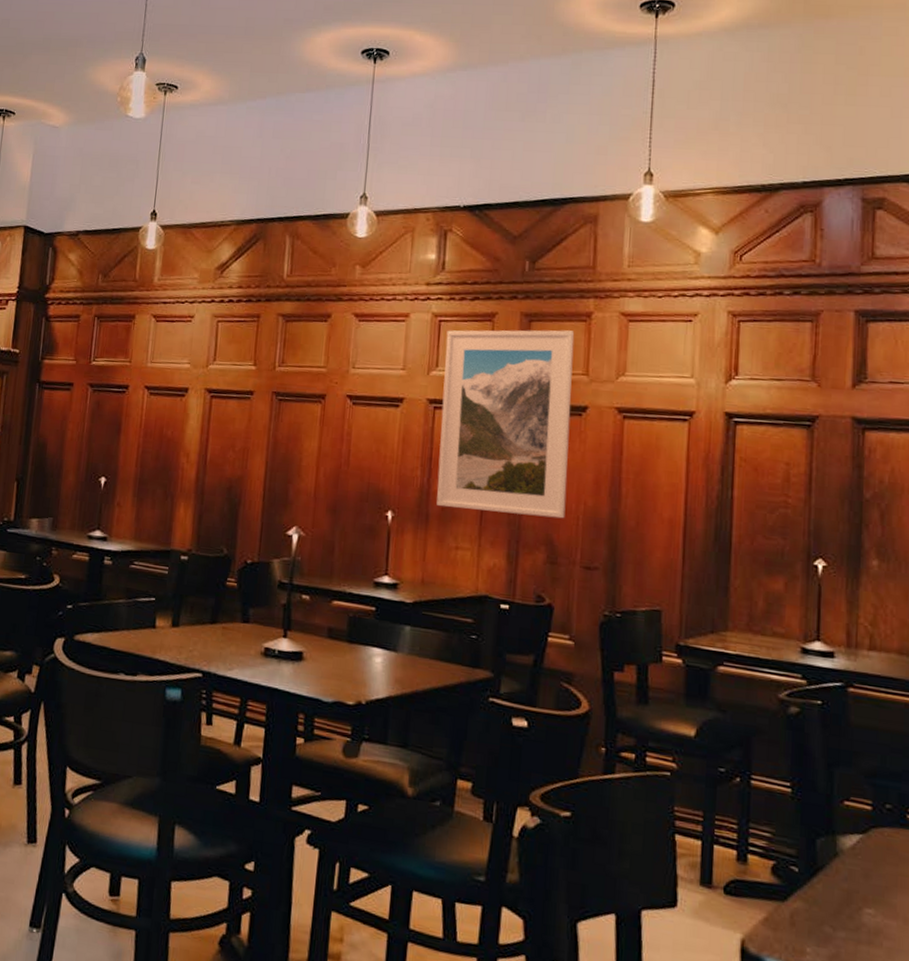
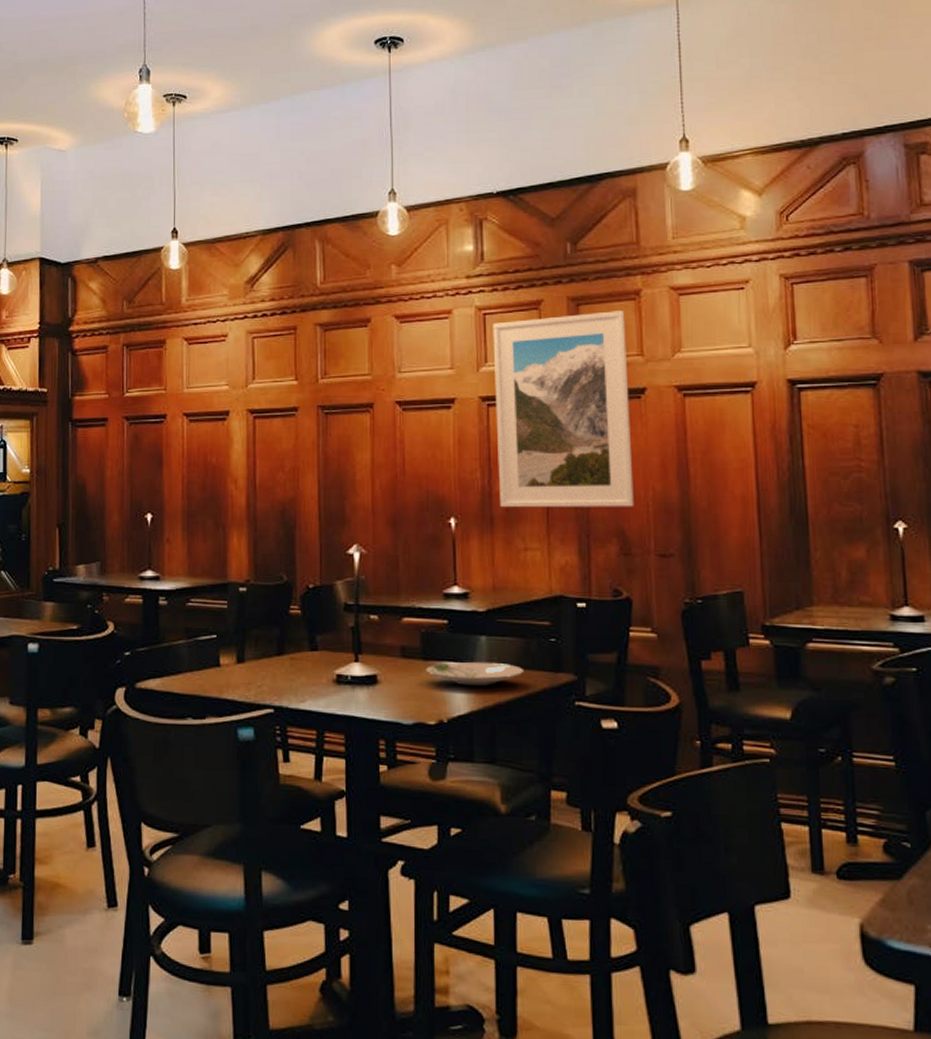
plate: none [349,647,444,674] -> present [425,661,525,687]

